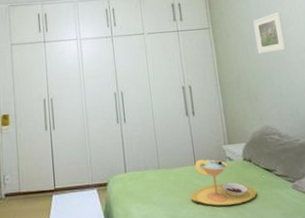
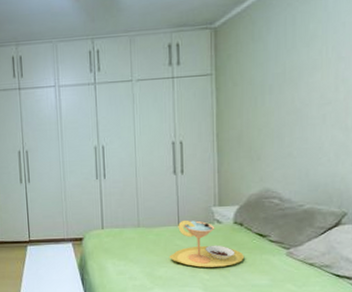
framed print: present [253,11,287,54] -> none [269,53,308,106]

